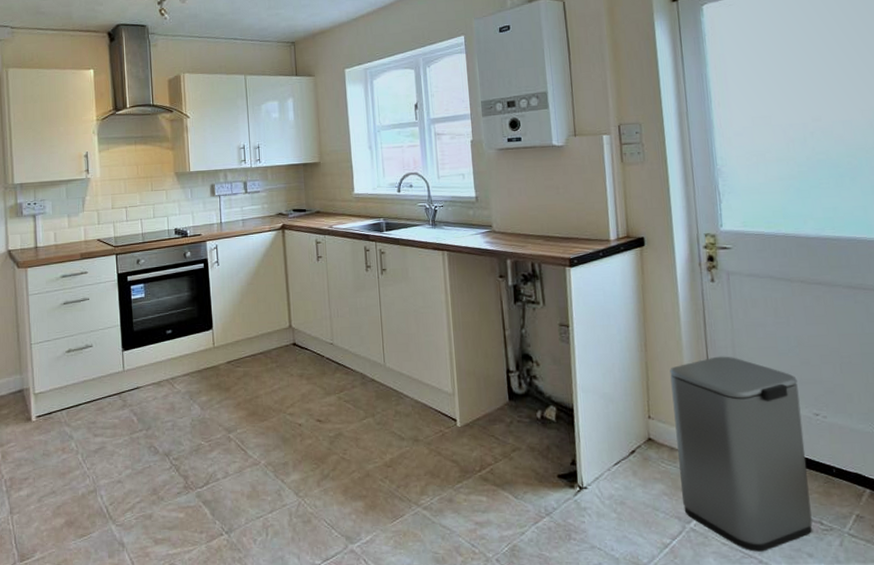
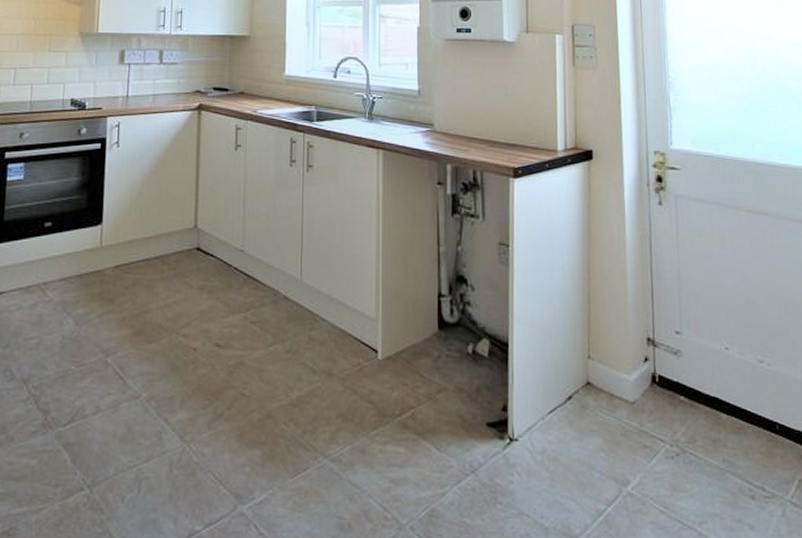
pedal bin: present [670,356,813,552] -> none [613,289,755,522]

